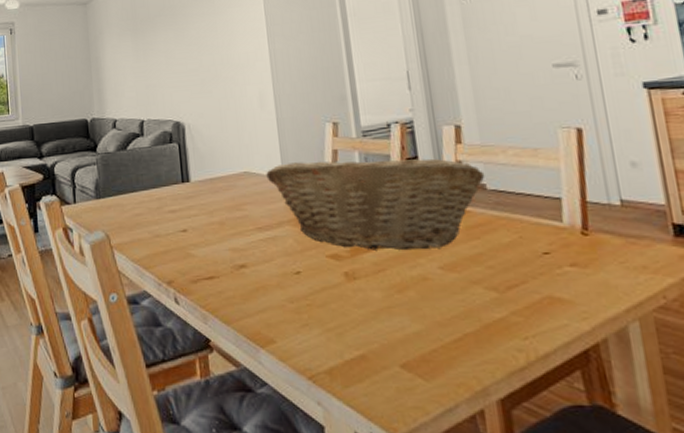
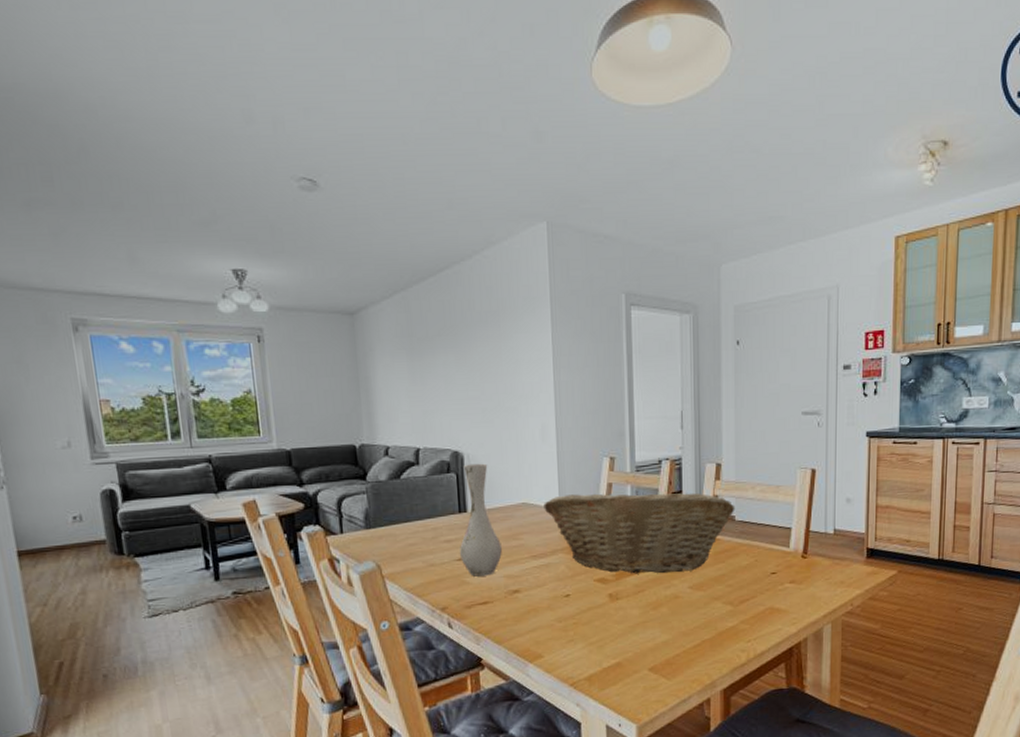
vase: none [183,132,226,249] -> present [459,463,502,577]

